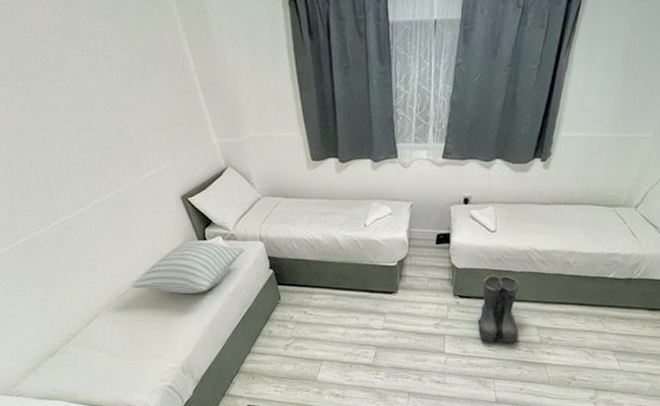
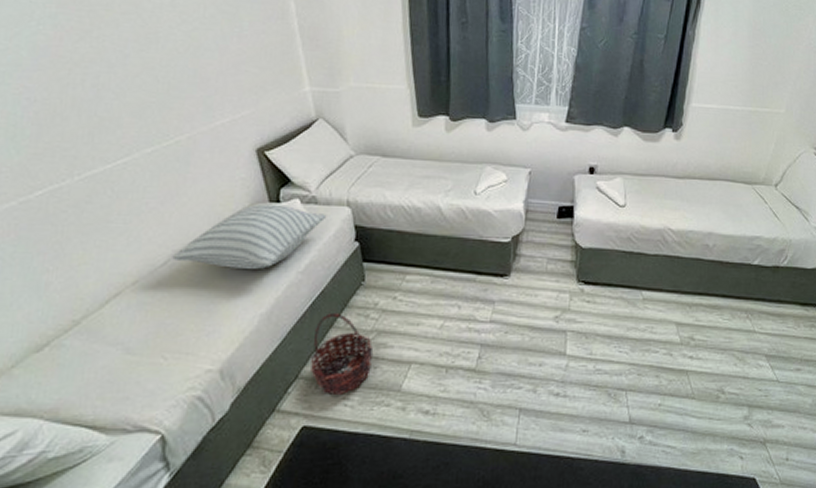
basket: none [246,325,293,385] -> present [310,313,374,396]
boots: present [477,275,520,344] -> none [605,257,656,345]

